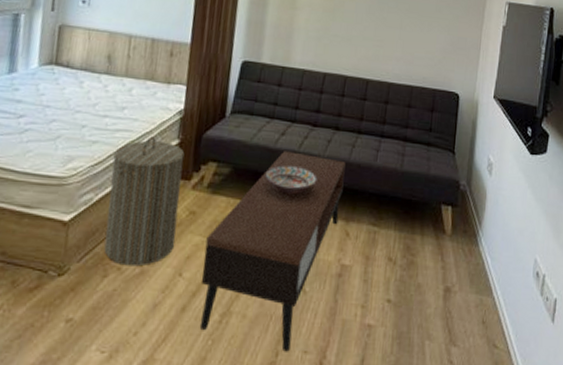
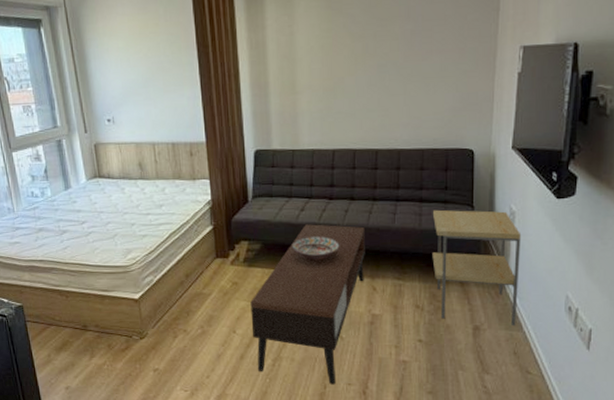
laundry hamper: present [104,136,185,266] -> none [161,226,226,328]
side table: none [410,151,497,289] -> present [432,209,522,325]

